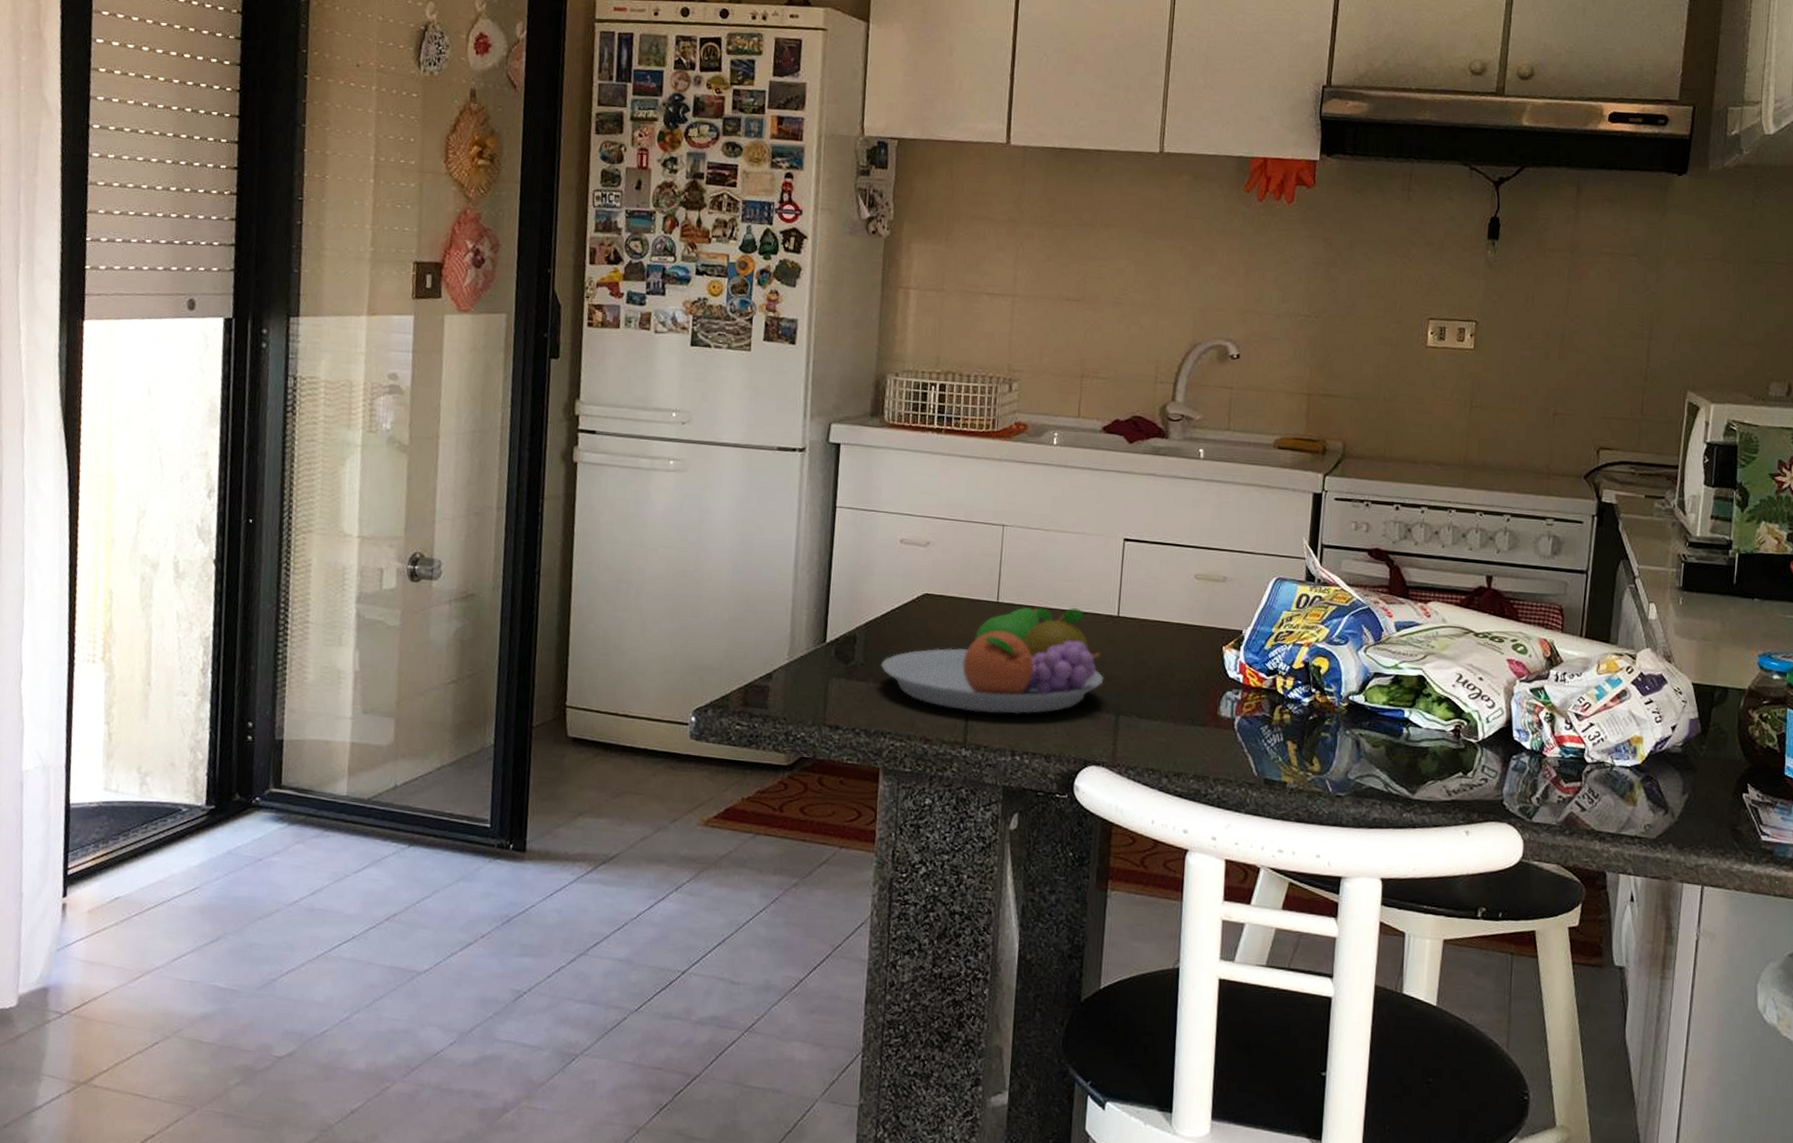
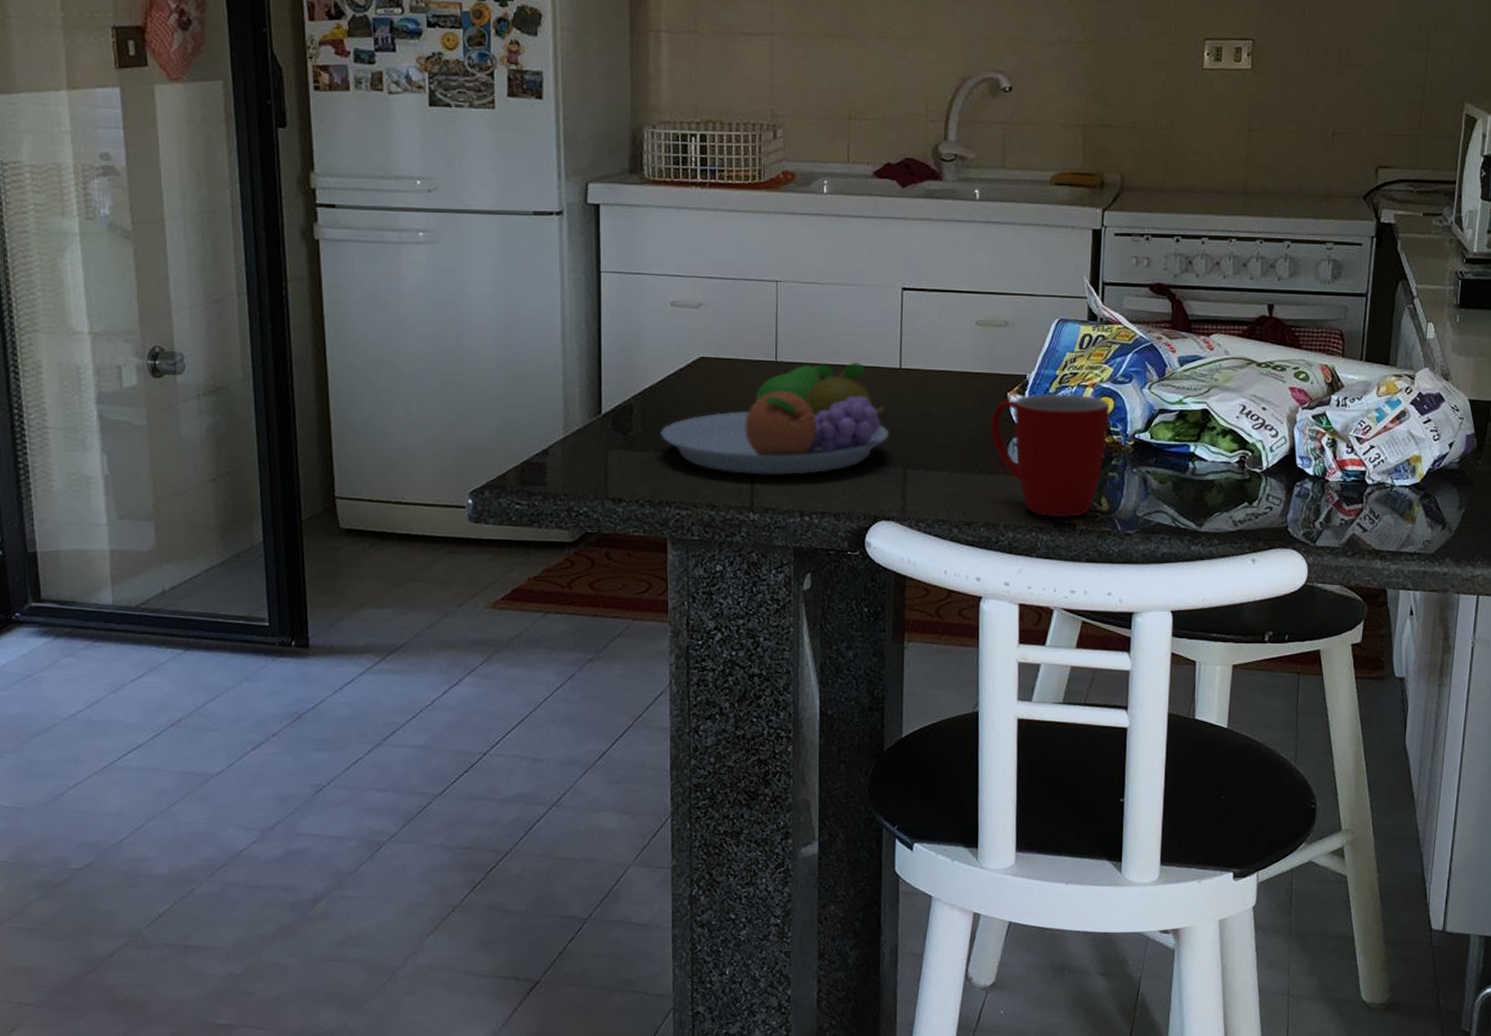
mug: none [1204,650,1325,776] -> present [991,393,1110,518]

